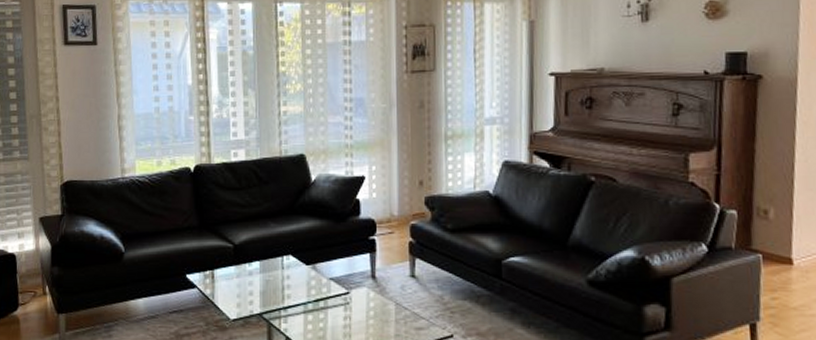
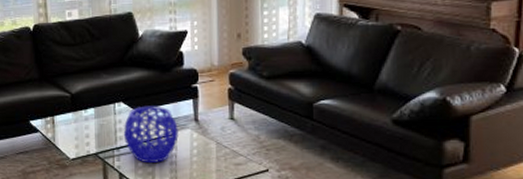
decorative bowl: none [291,260,353,325] -> present [123,106,179,163]

